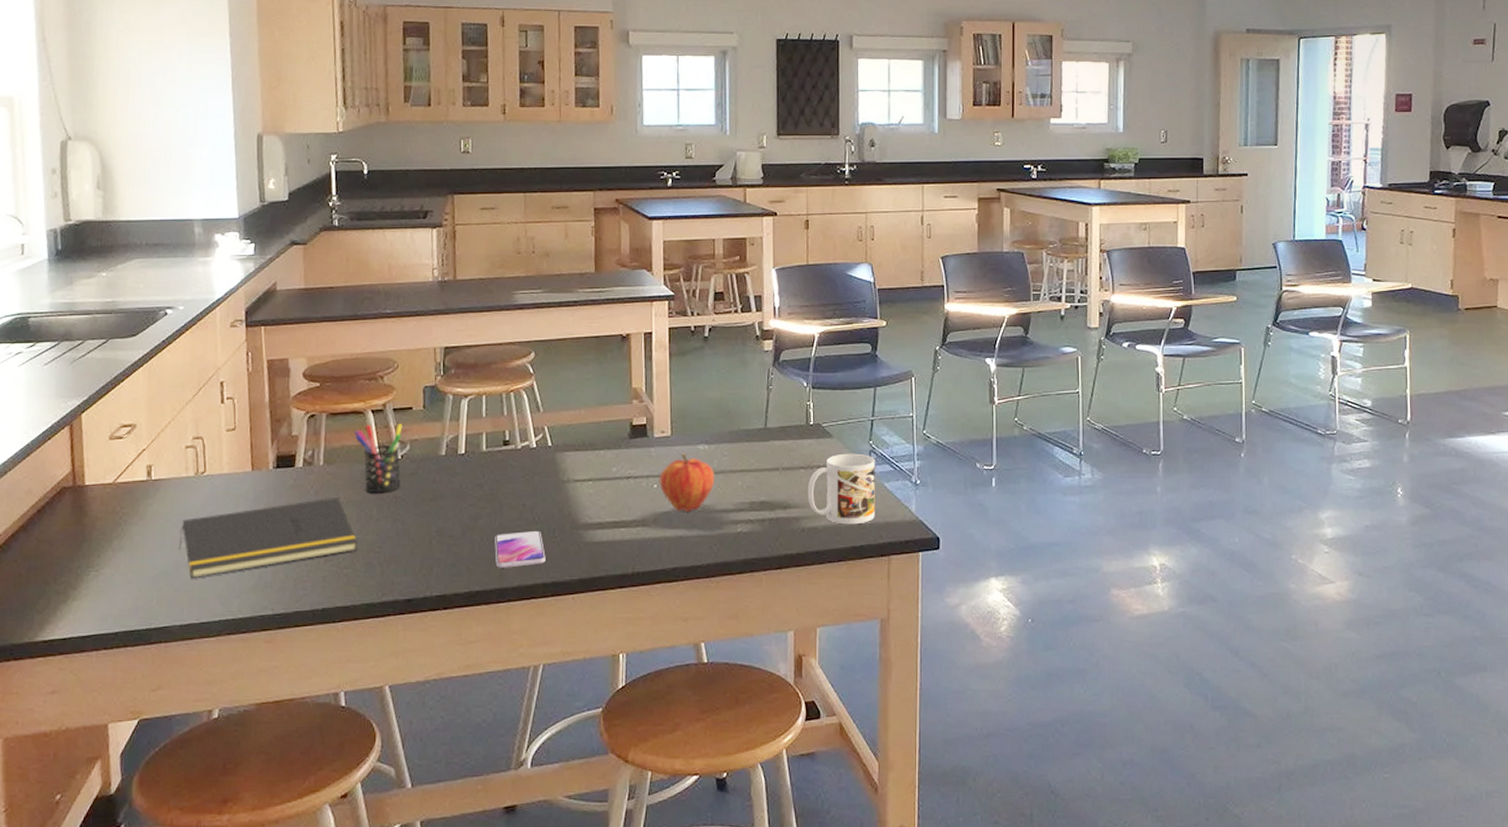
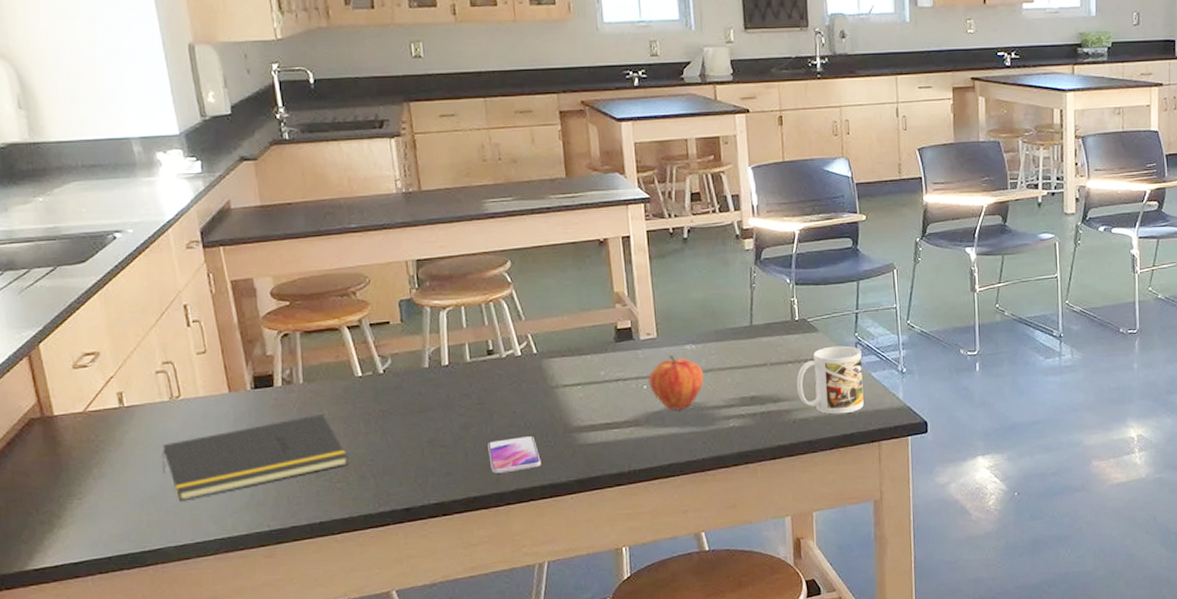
pen holder: present [354,424,403,494] -> none [331,338,386,408]

